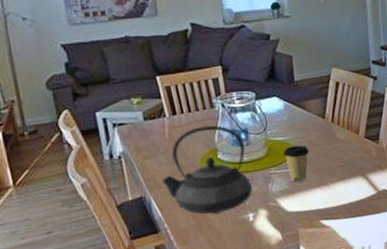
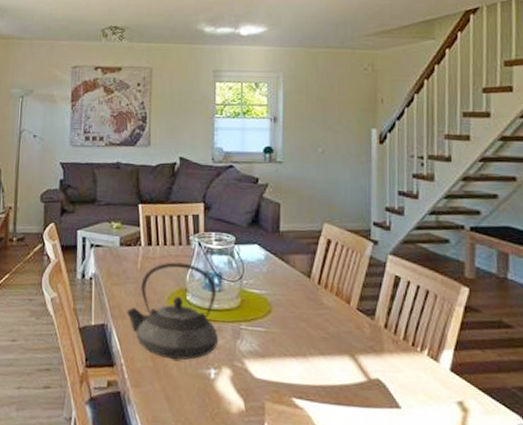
coffee cup: present [283,145,310,183] -> none [258,302,288,346]

